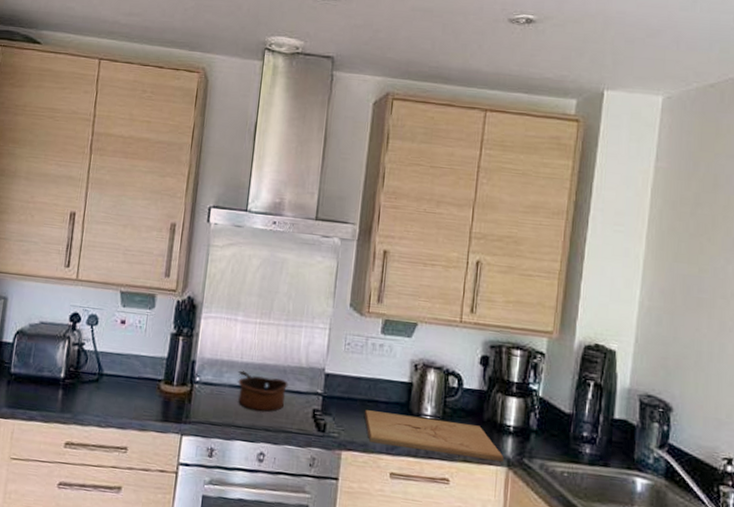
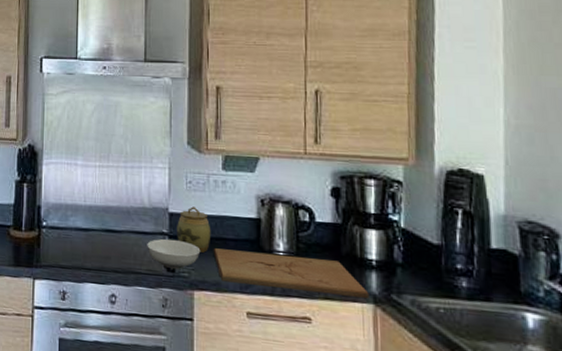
cooking pot: present [238,369,288,413] -> none [82,212,133,255]
bowl: none [300,399,352,429] -> present [147,238,201,269]
jar: none [330,368,365,414] -> present [177,206,211,253]

